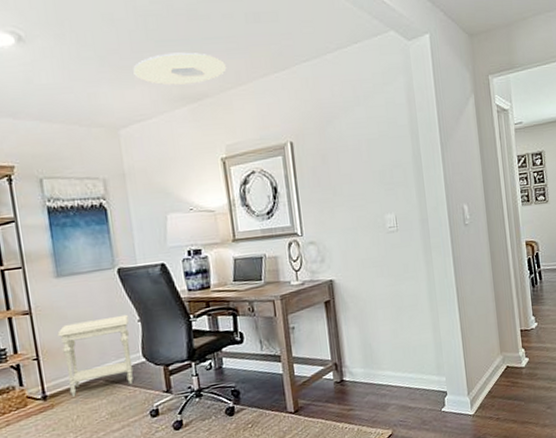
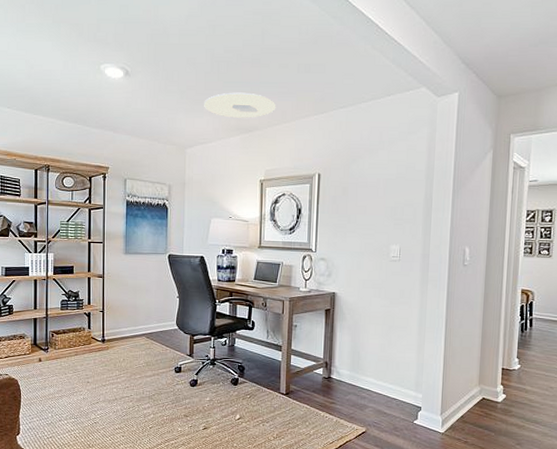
side table: present [57,314,134,397] -> none [119,290,171,345]

